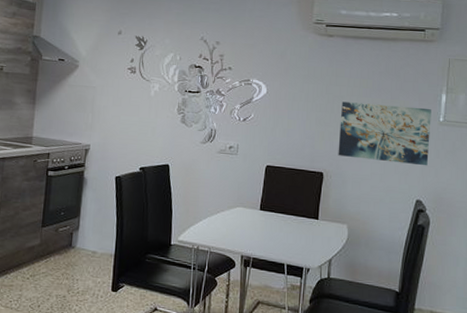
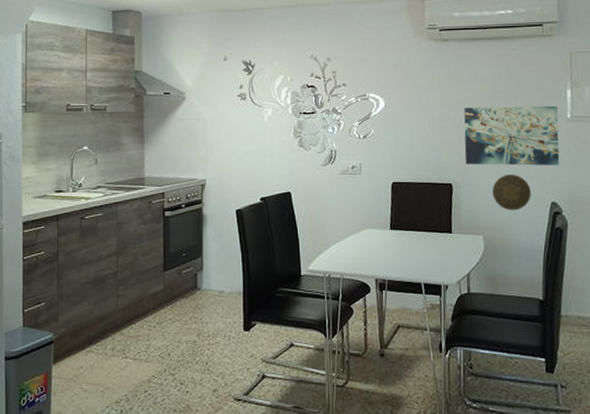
decorative plate: none [361,169,398,205] -> present [492,174,531,211]

